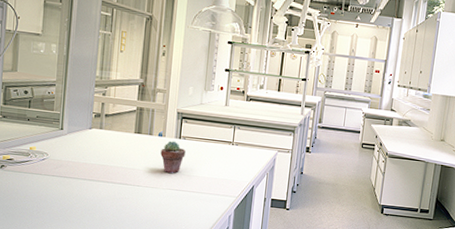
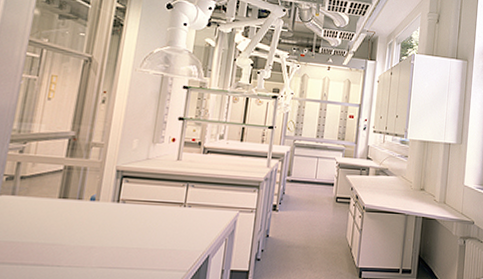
potted succulent: present [160,141,186,174] -> none [91,205,125,248]

